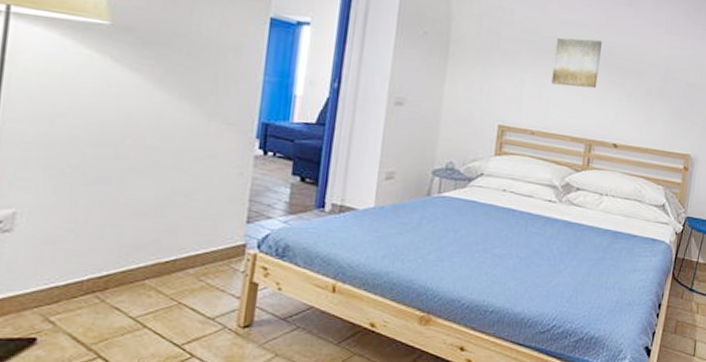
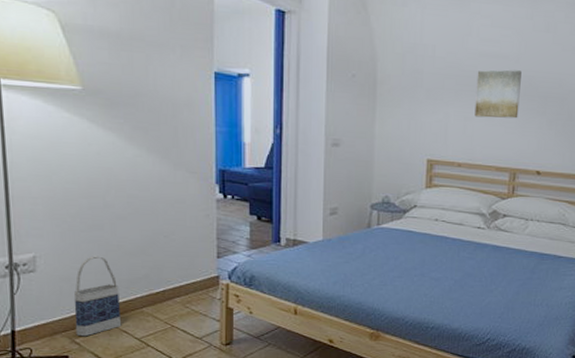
bag: none [51,215,118,314] -> present [74,256,122,337]

